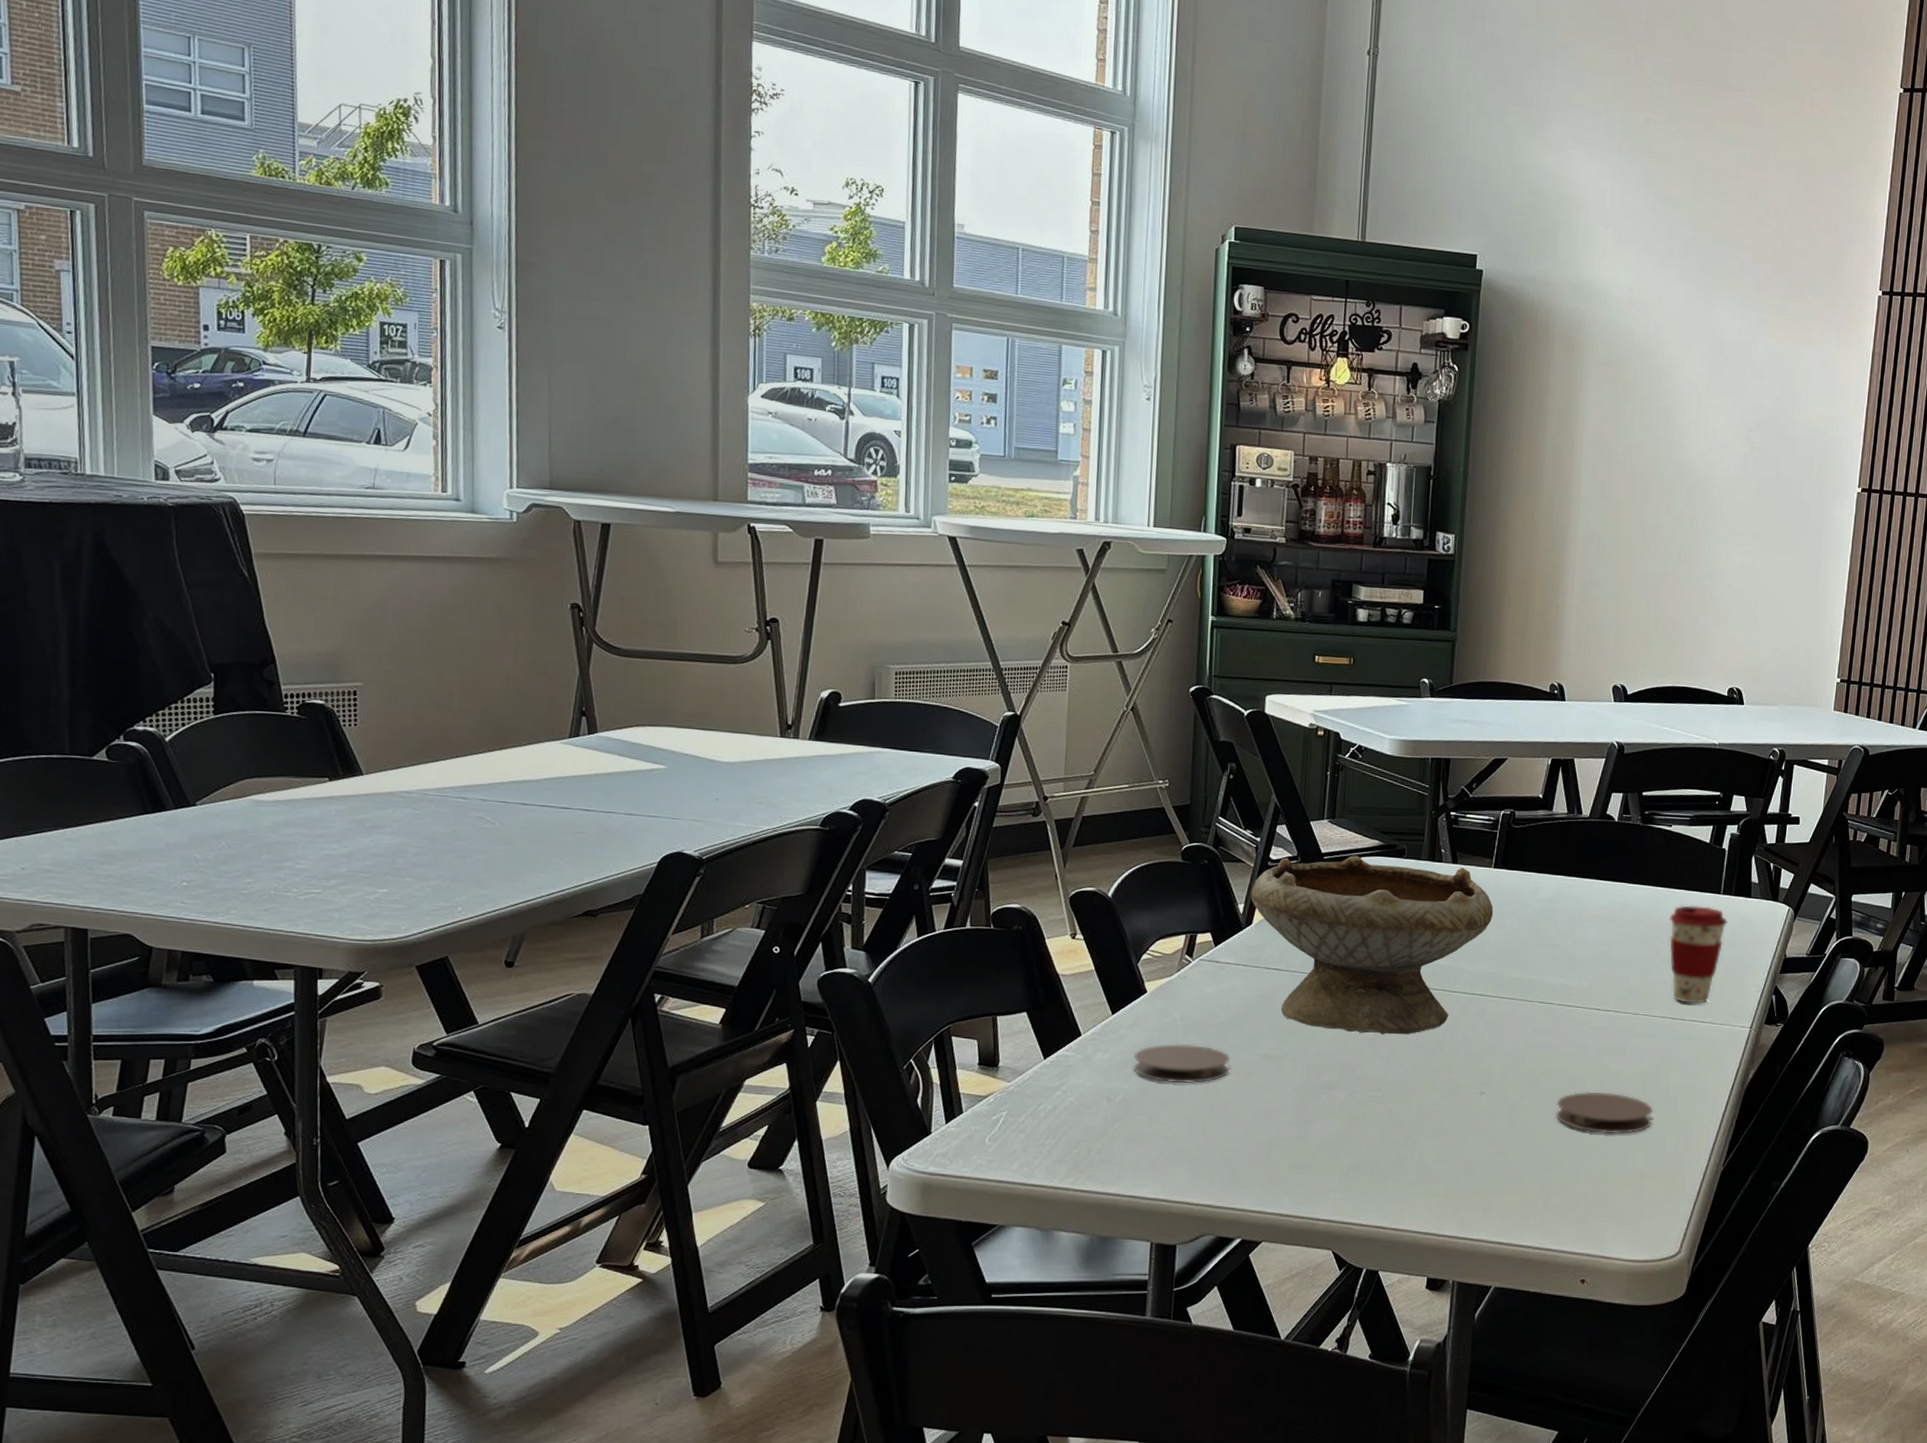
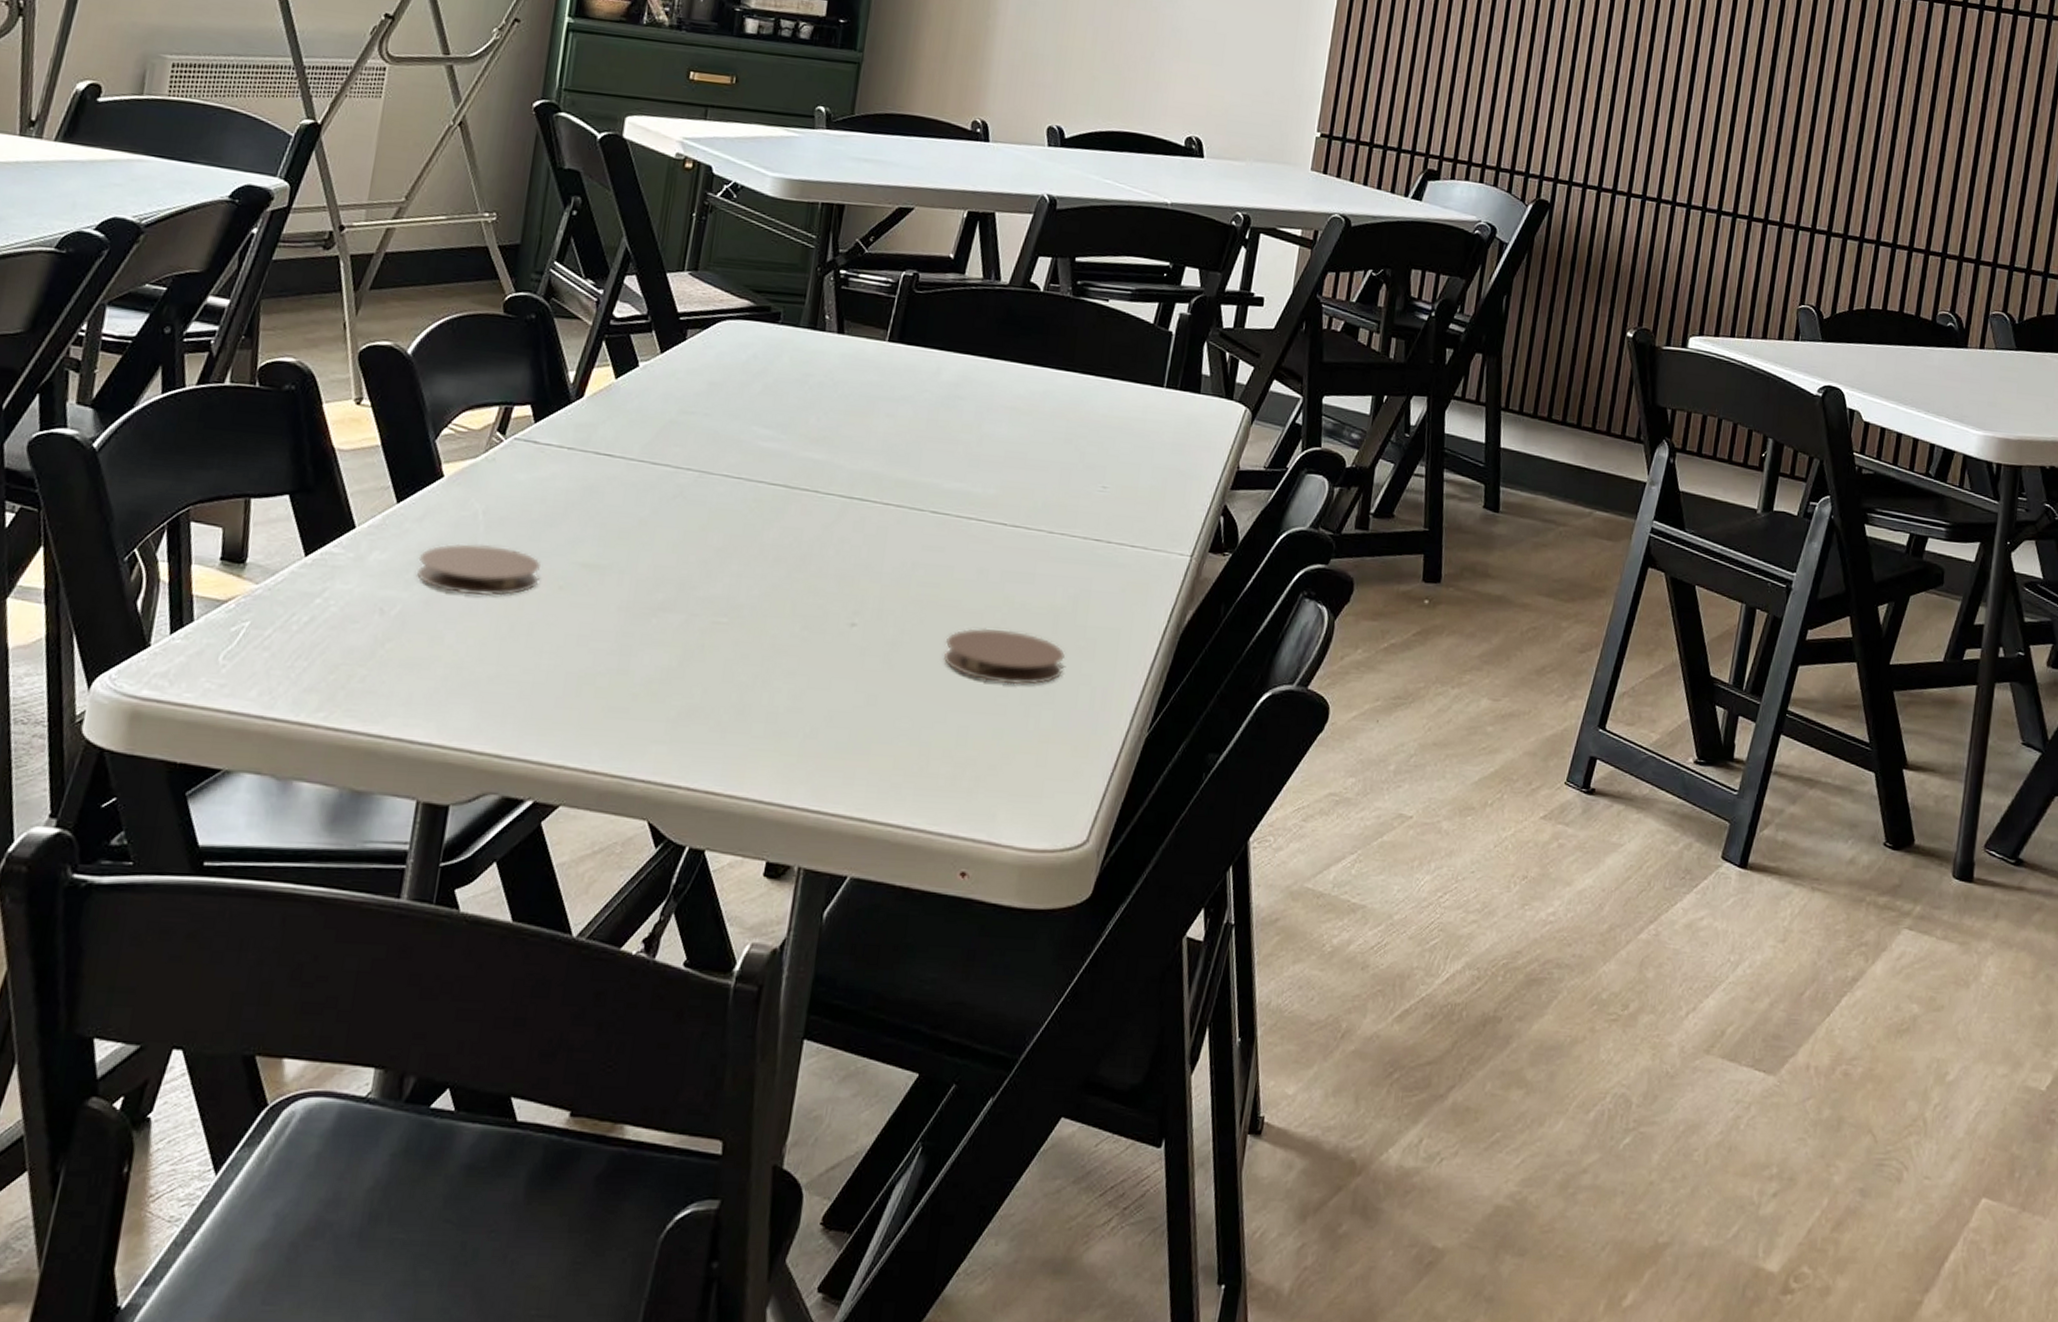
bowl: present [1251,855,1494,1035] -> none [585,316,884,546]
coffee cup: present [1669,905,1728,1004] -> none [1097,398,1170,524]

